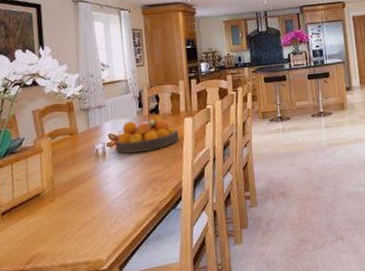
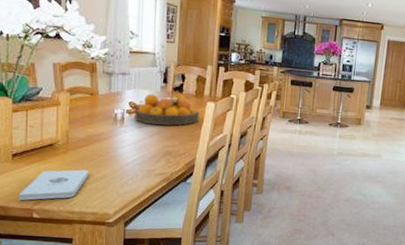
notepad: none [10,215,78,263] -> present [18,169,89,201]

